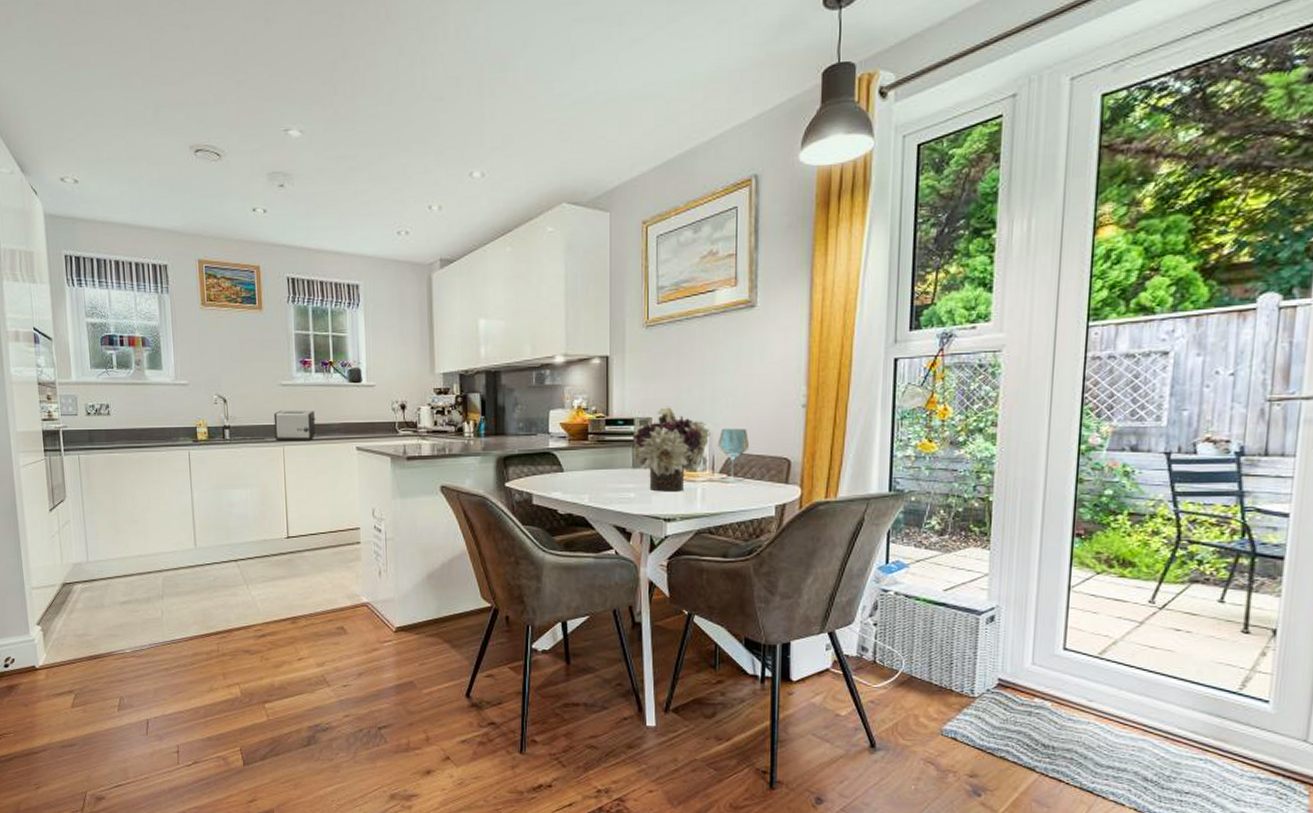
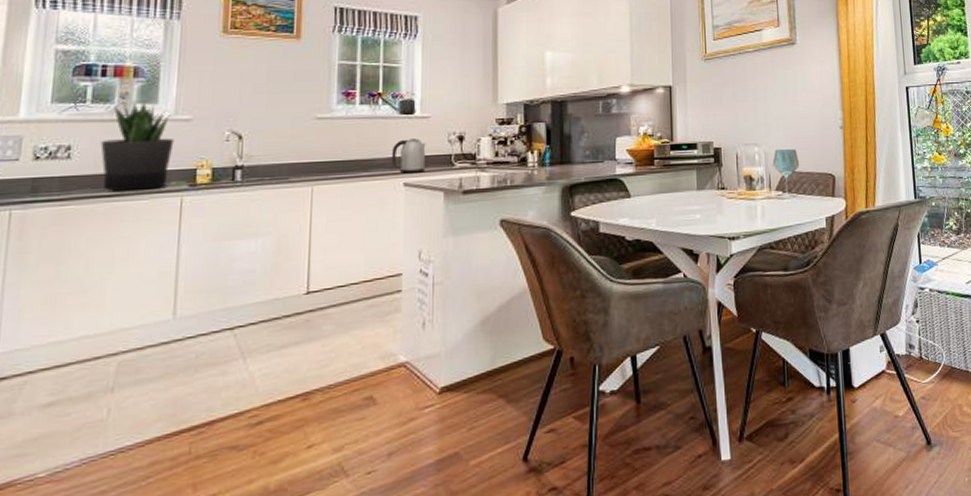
planter: none [128,367,178,444] -> present [100,101,174,193]
toaster: present [274,410,316,442] -> none [302,145,357,180]
kettle: none [344,406,374,438] -> present [391,138,426,174]
flower arrangement: present [632,406,709,492] -> none [696,130,765,212]

